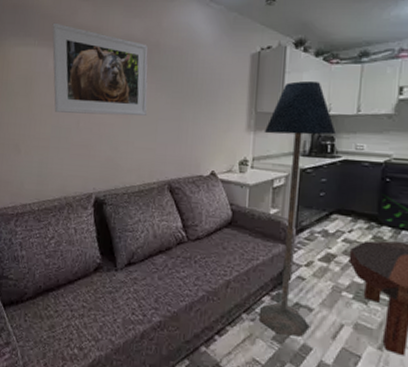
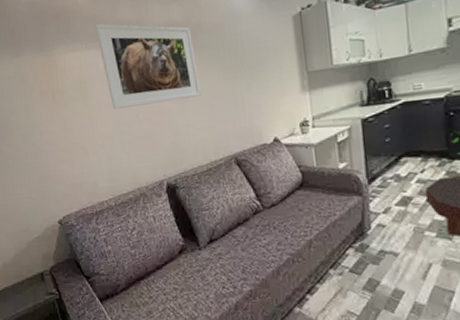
floor lamp: present [258,80,336,337] -> none [318,29,398,283]

